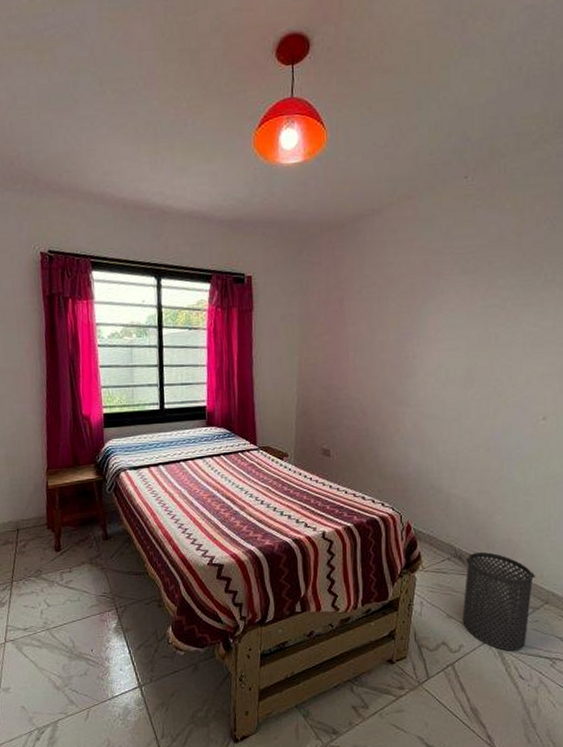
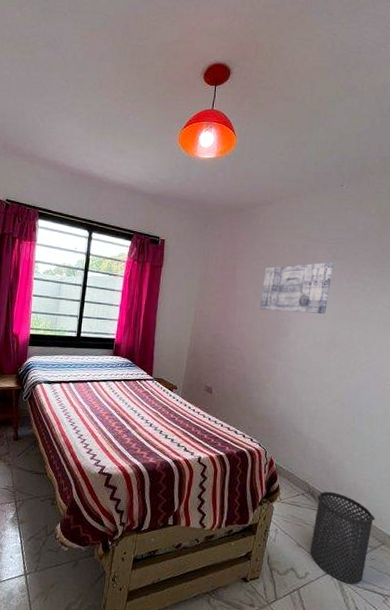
wall art: none [376,278,463,348] -> present [259,262,333,314]

